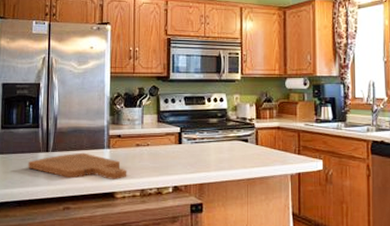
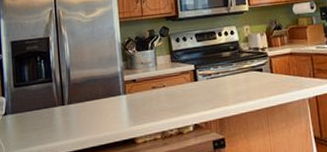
cutting board: present [28,152,127,180] -> none [44,101,147,130]

